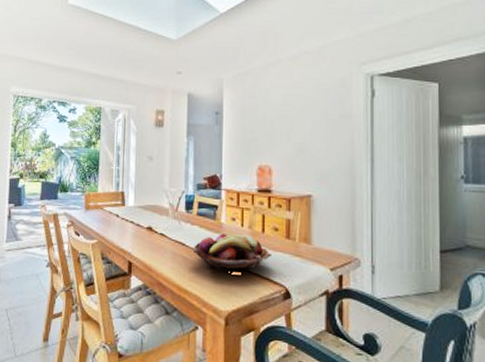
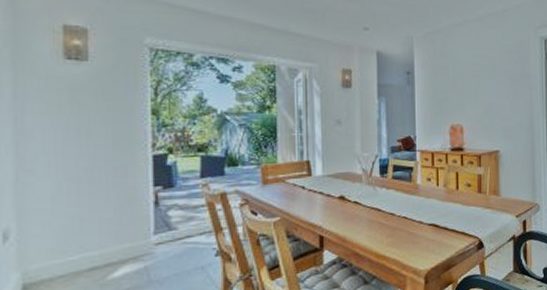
fruit basket: present [192,233,273,271] -> none [389,193,467,232]

